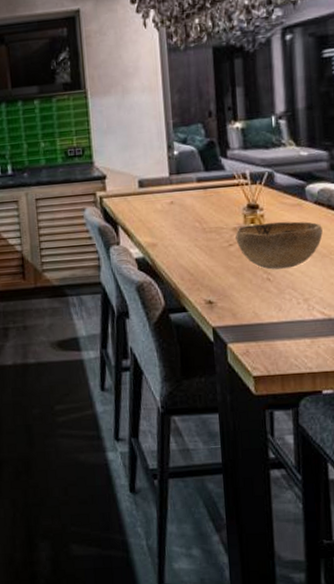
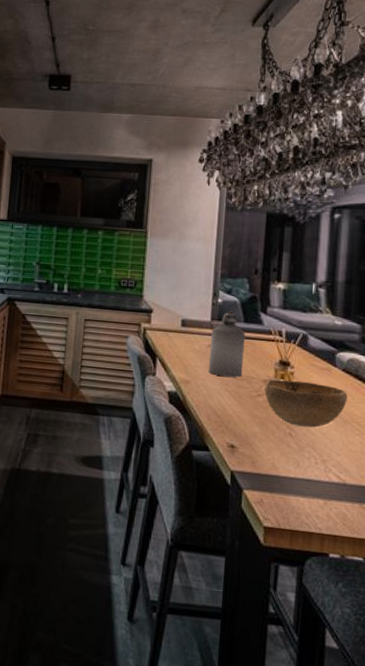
bottle: none [172,162,211,233] -> present [208,311,245,377]

